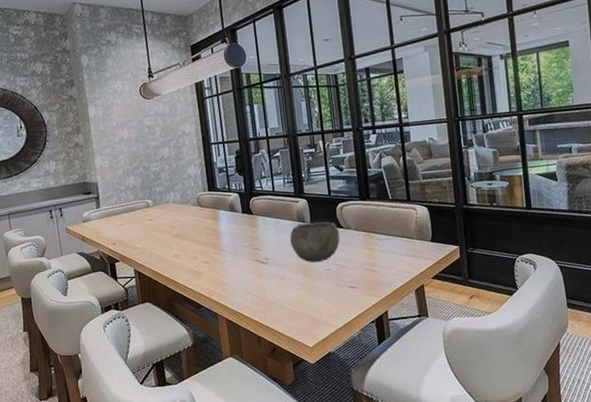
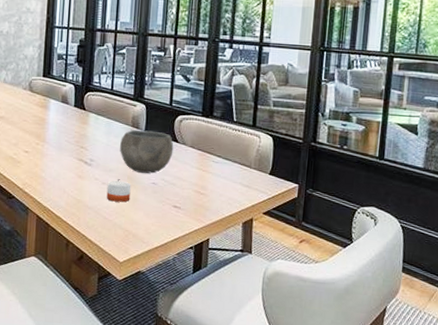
candle: none [285,273,309,293] -> present [106,180,131,202]

